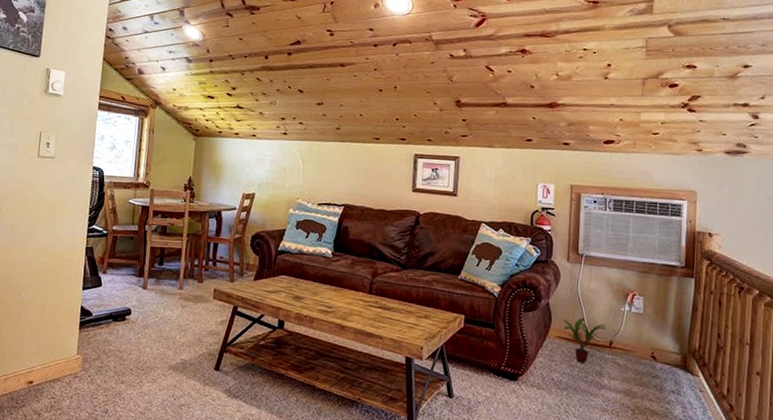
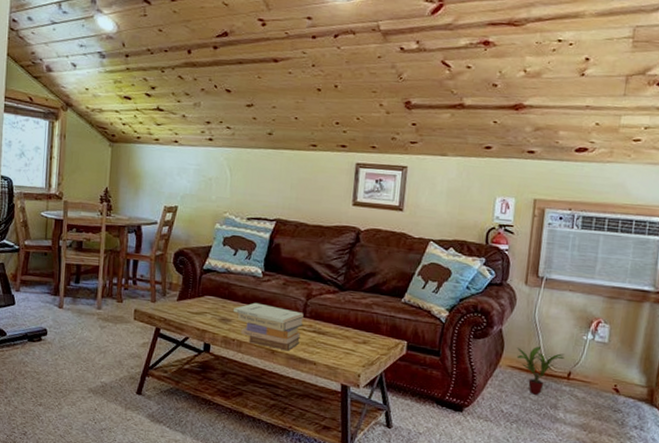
books: none [305,281,371,326] -> present [232,302,305,351]

